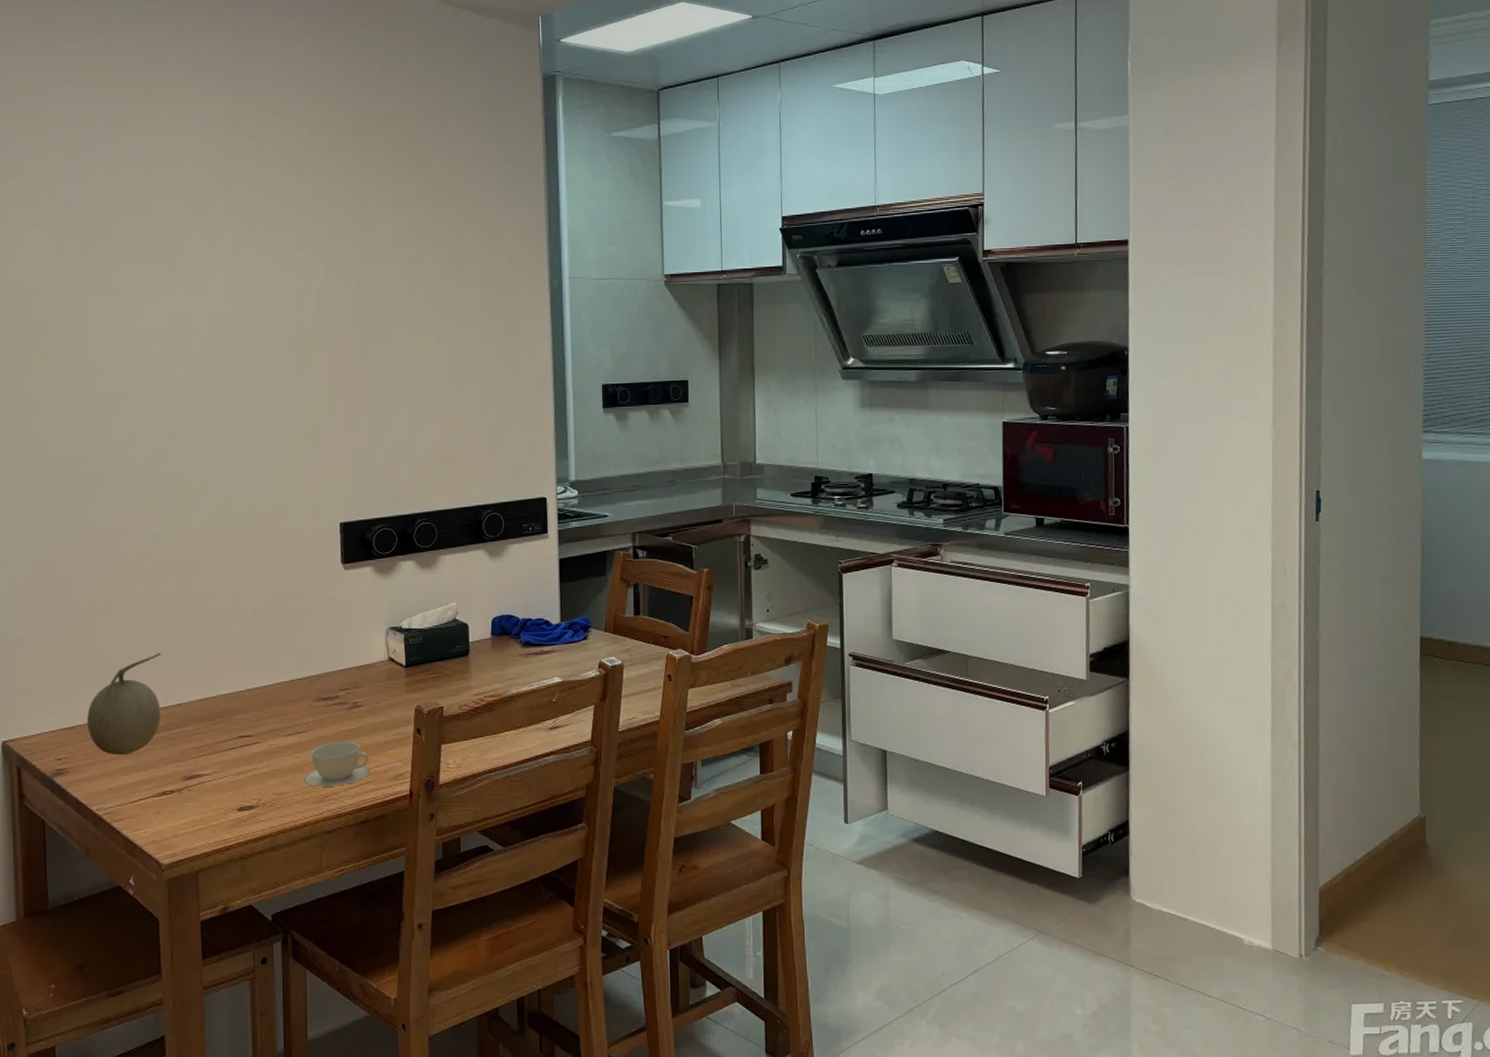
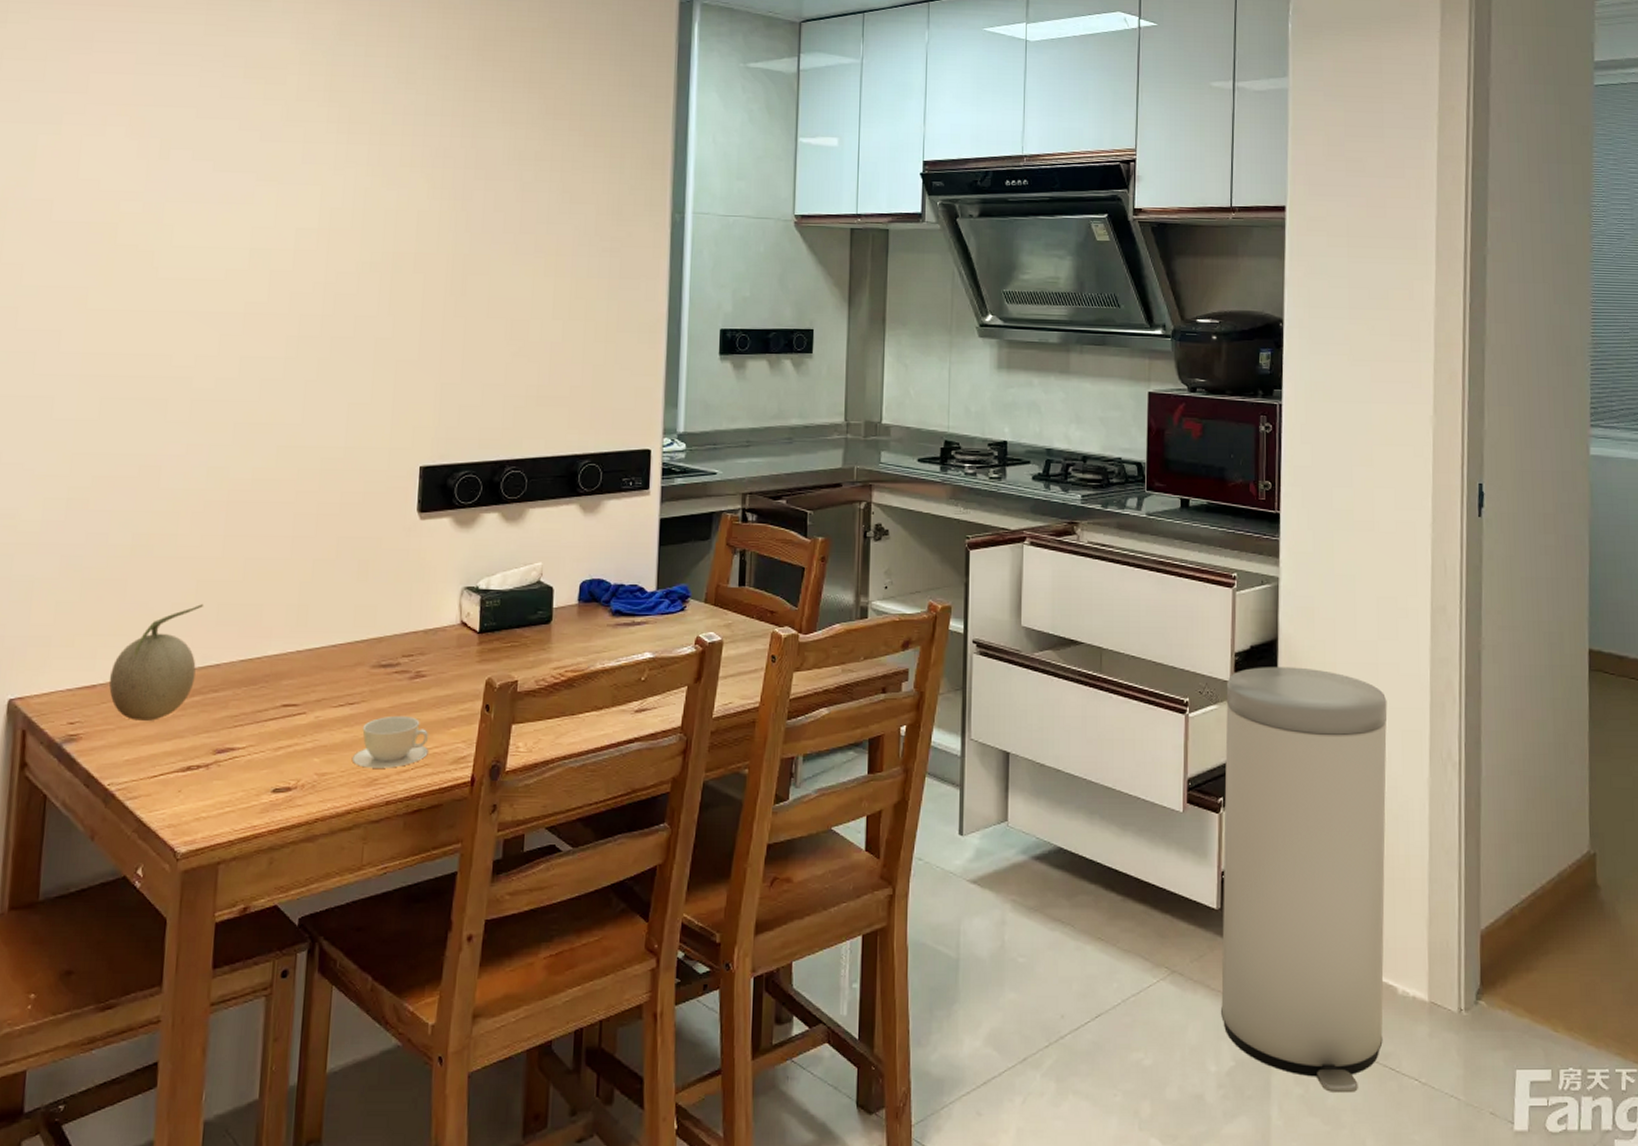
pedal bin: none [1082,664,1232,1029] -> present [1221,667,1388,1094]

